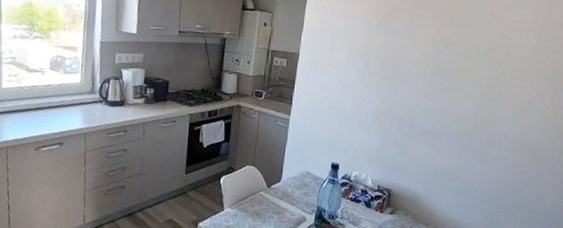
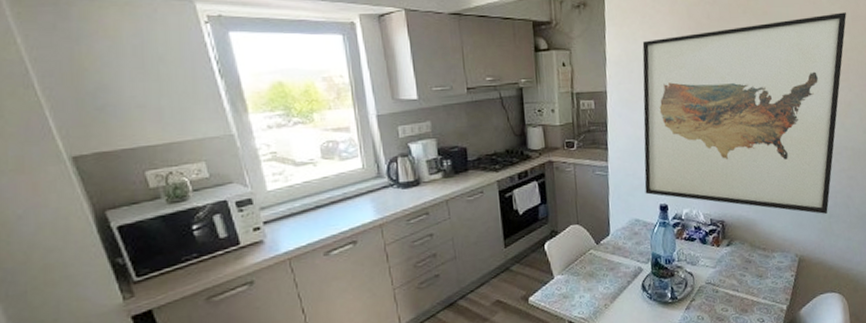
wall art: none [320,15,537,203] -> present [642,12,847,214]

